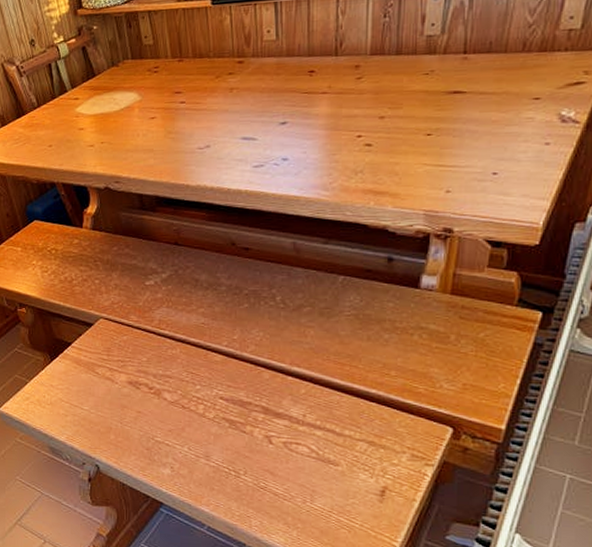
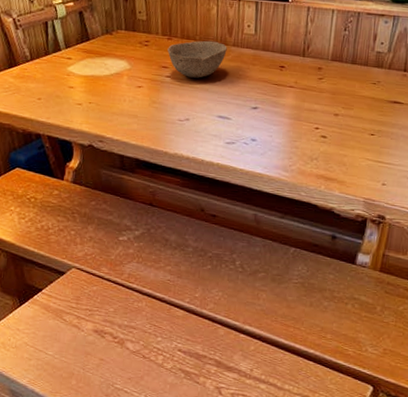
bowl: none [179,54,246,100] -> present [167,40,227,78]

